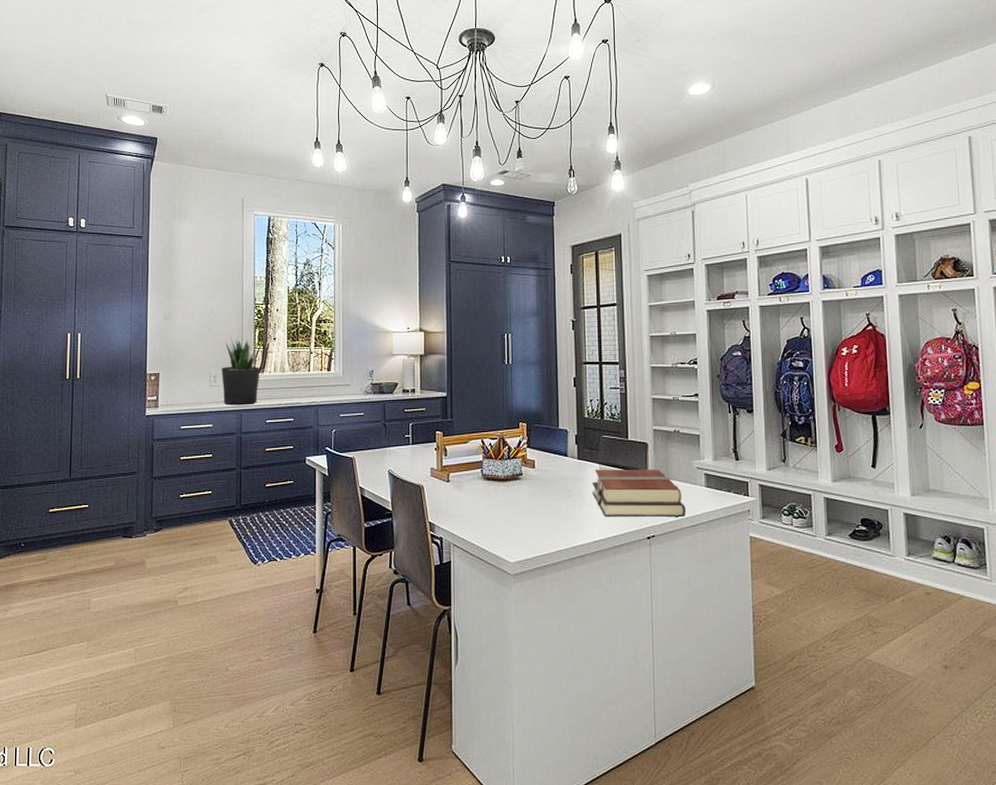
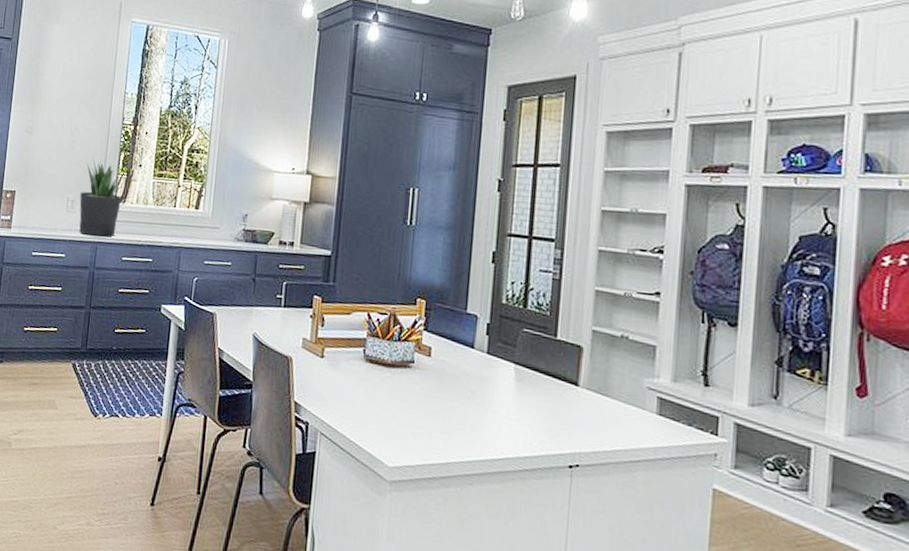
books: present [592,469,686,517] -> none [501,369,626,448]

